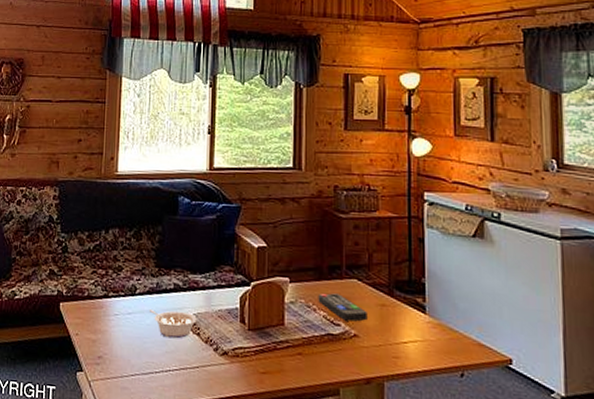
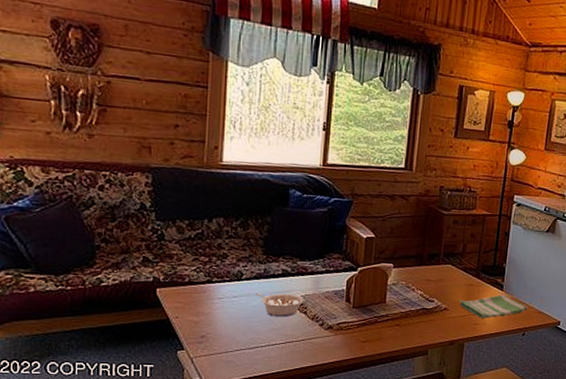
remote control: present [318,293,368,322] -> none [417,276,457,298]
dish towel: none [371,319,463,350] -> present [459,295,528,318]

